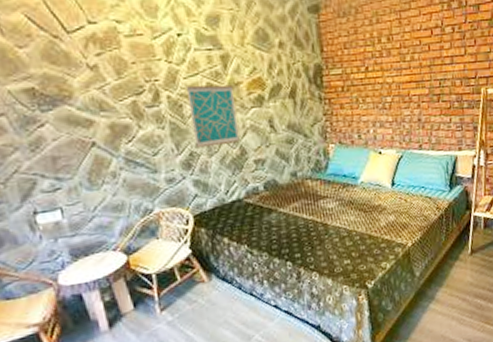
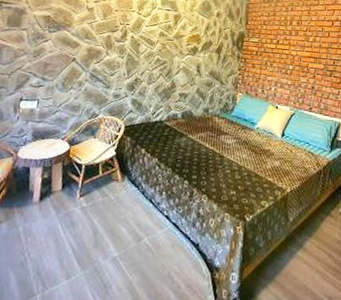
wall art: present [187,85,240,148] -> none [141,32,177,78]

